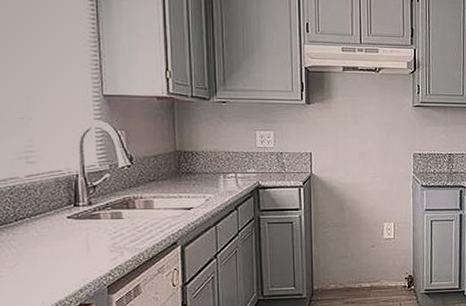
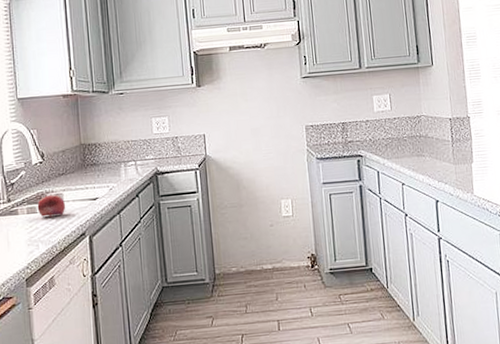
fruit: none [123,202,156,224] -> present [37,195,66,217]

